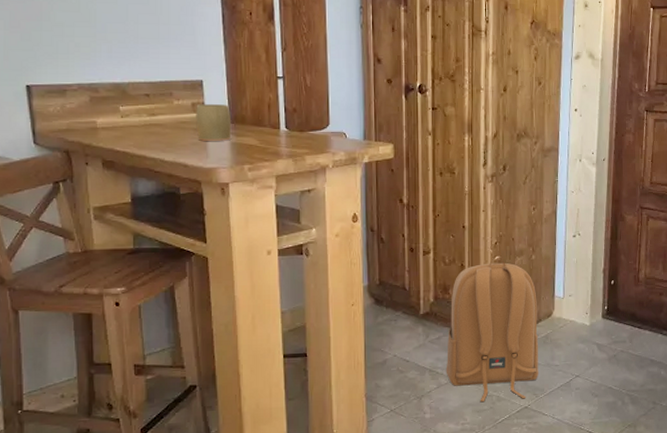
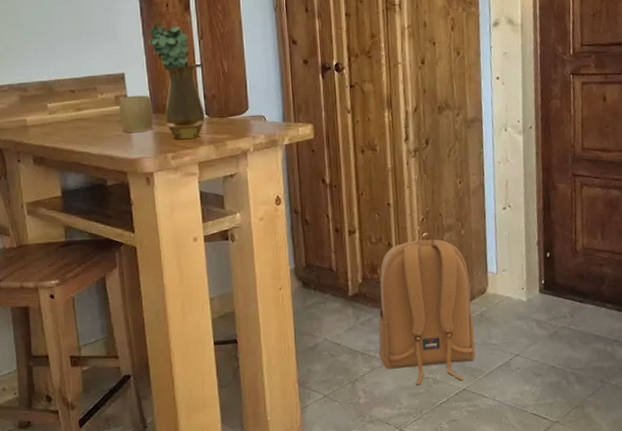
vase: none [229,27,284,152] -> present [148,20,205,140]

